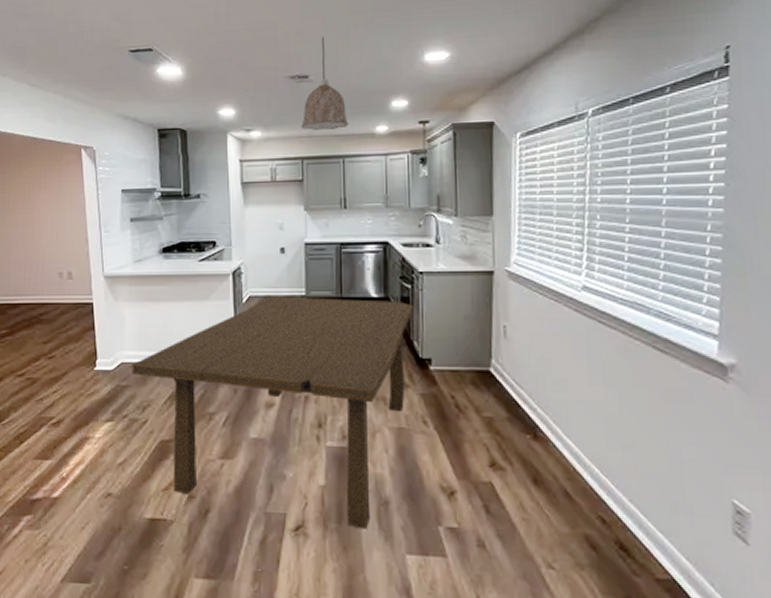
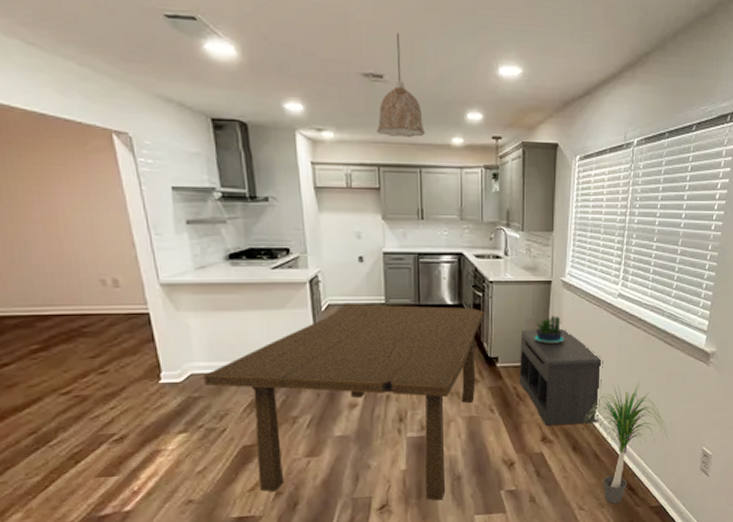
bench: none [457,328,569,450] -> present [519,329,603,425]
potted plant: none [473,312,516,345] -> present [532,316,566,344]
potted plant: none [544,397,674,567] -> present [582,381,668,504]

